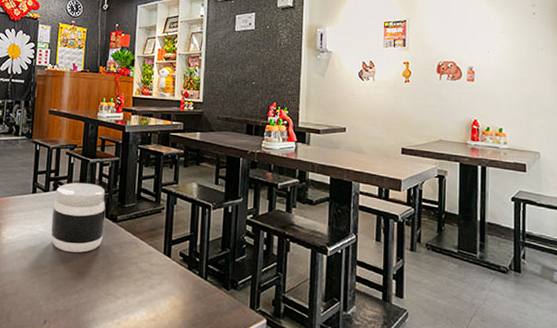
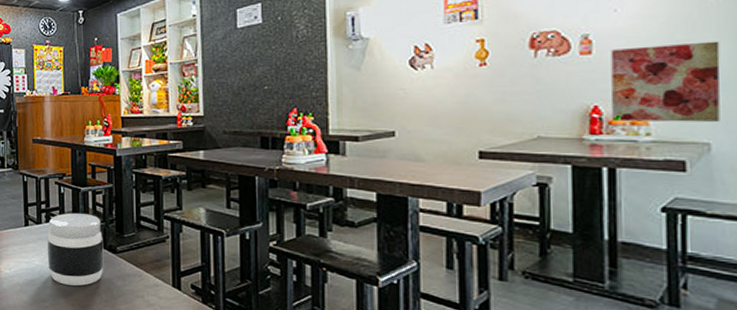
wall art: none [484,79,546,137] -> present [610,41,721,122]

